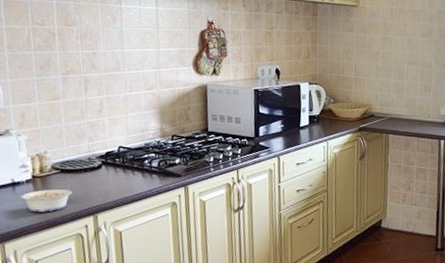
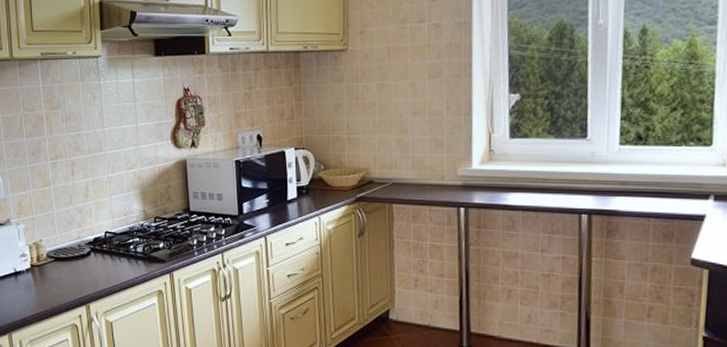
legume: present [10,189,72,212] -> none [13,278,66,302]

